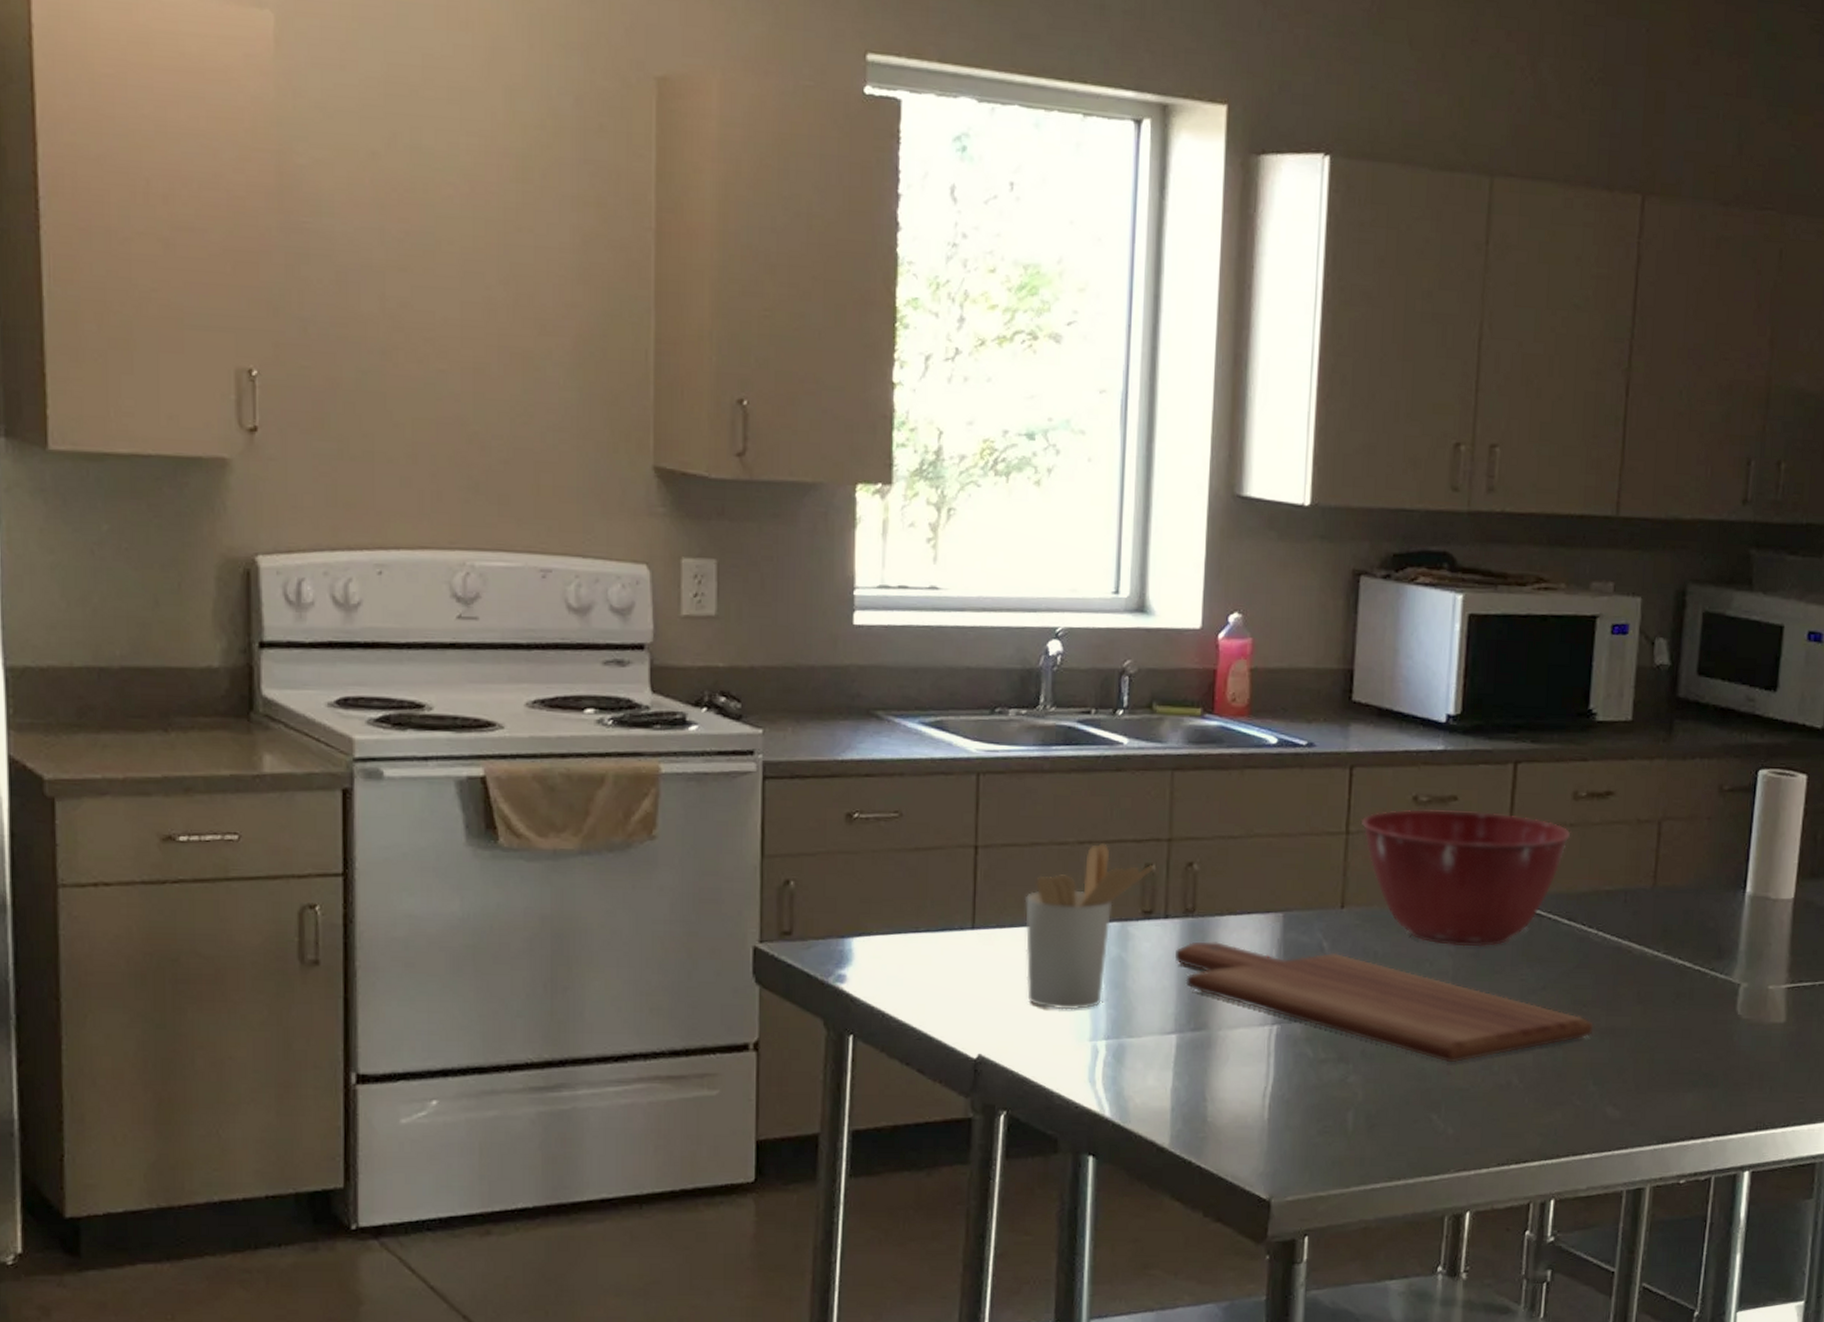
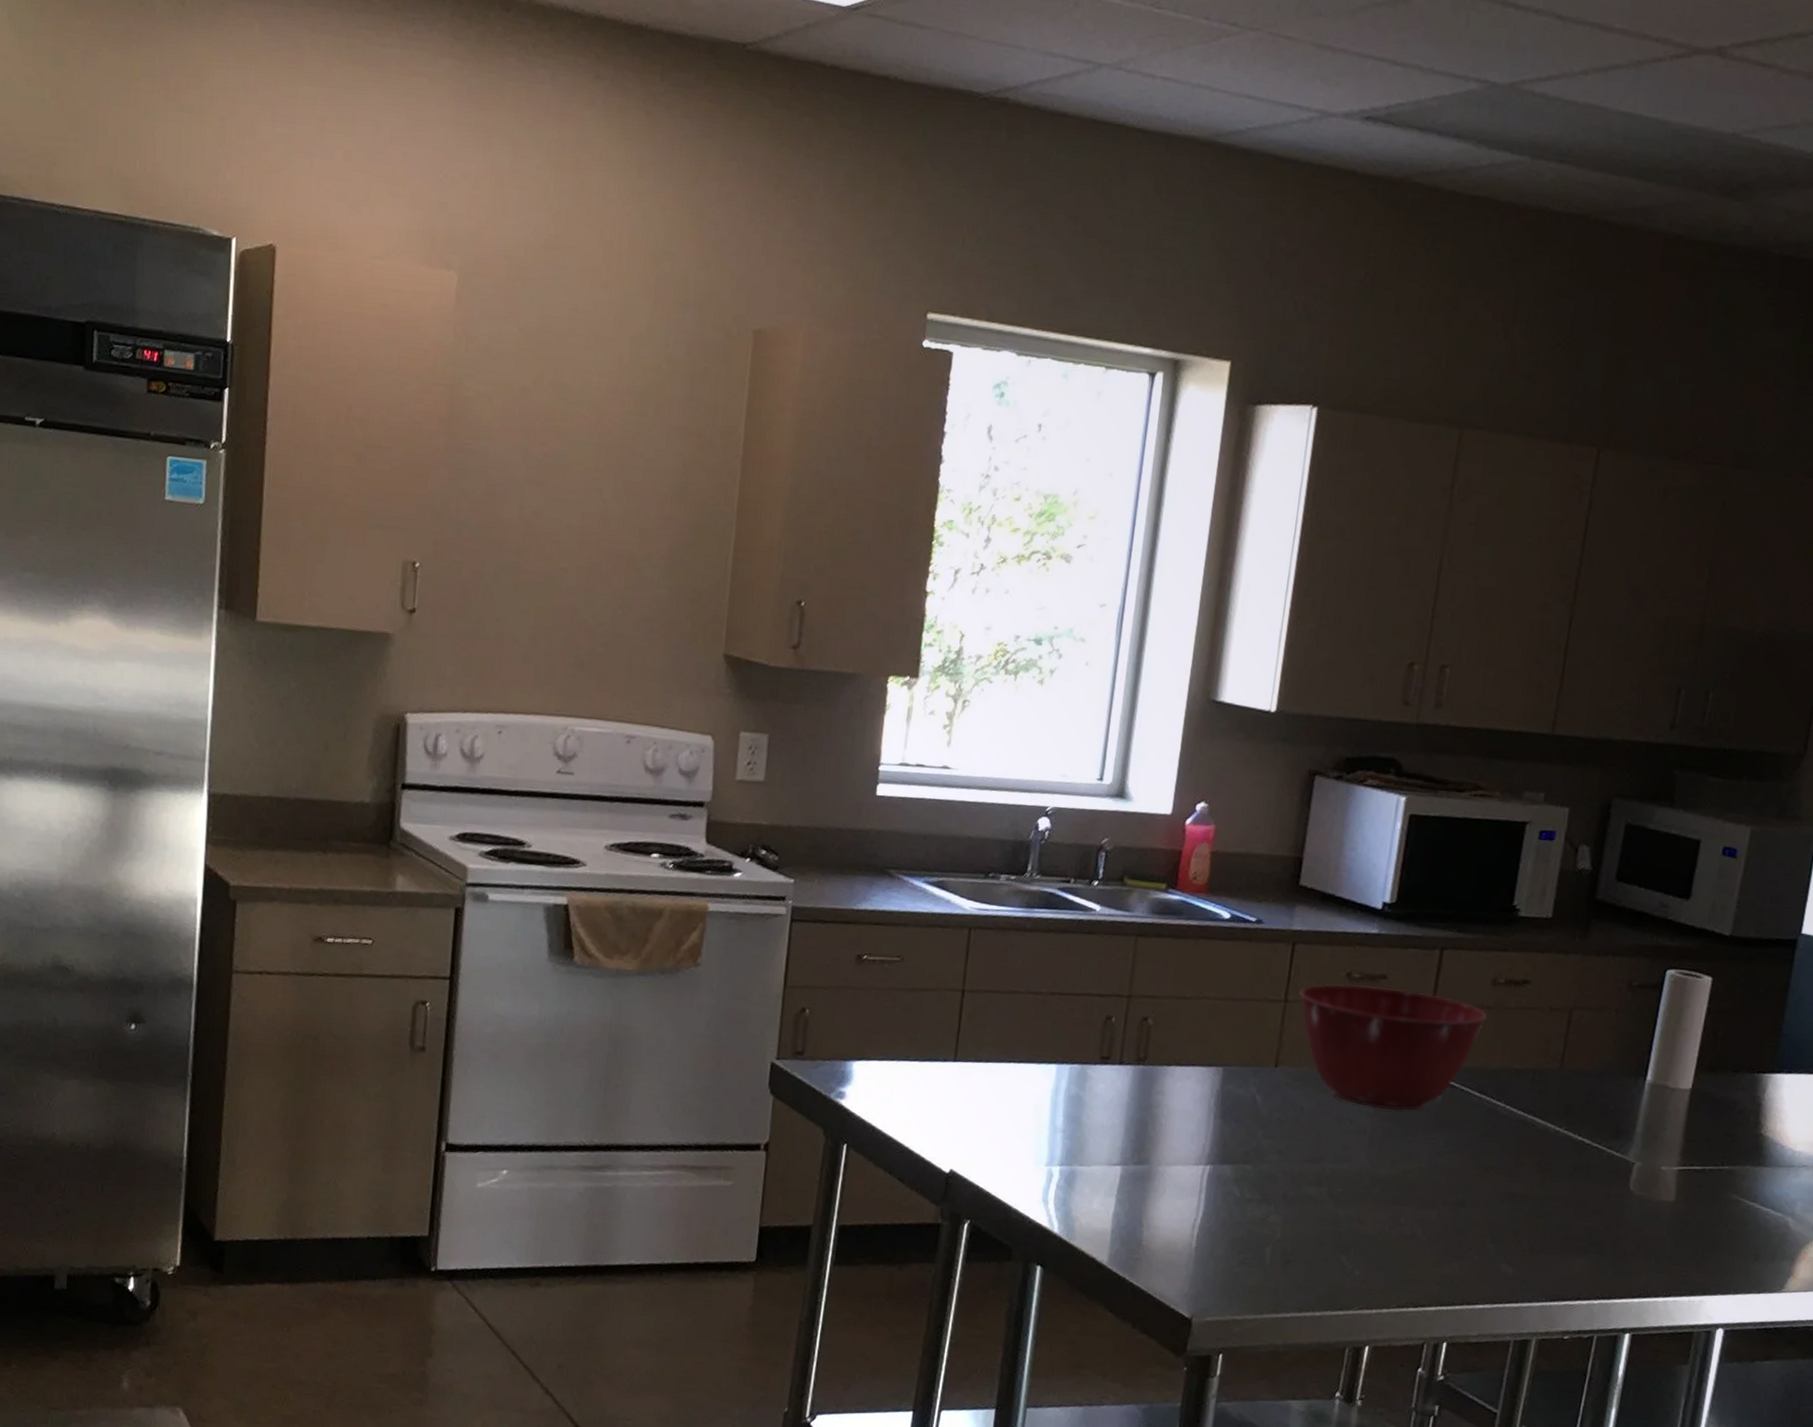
utensil holder: present [1025,843,1155,1010] -> none [996,995,1115,1138]
cutting board: present [1175,941,1594,1063] -> none [1125,1087,1495,1212]

